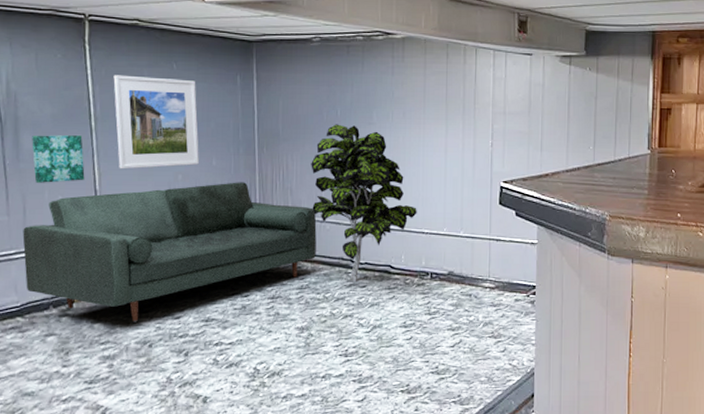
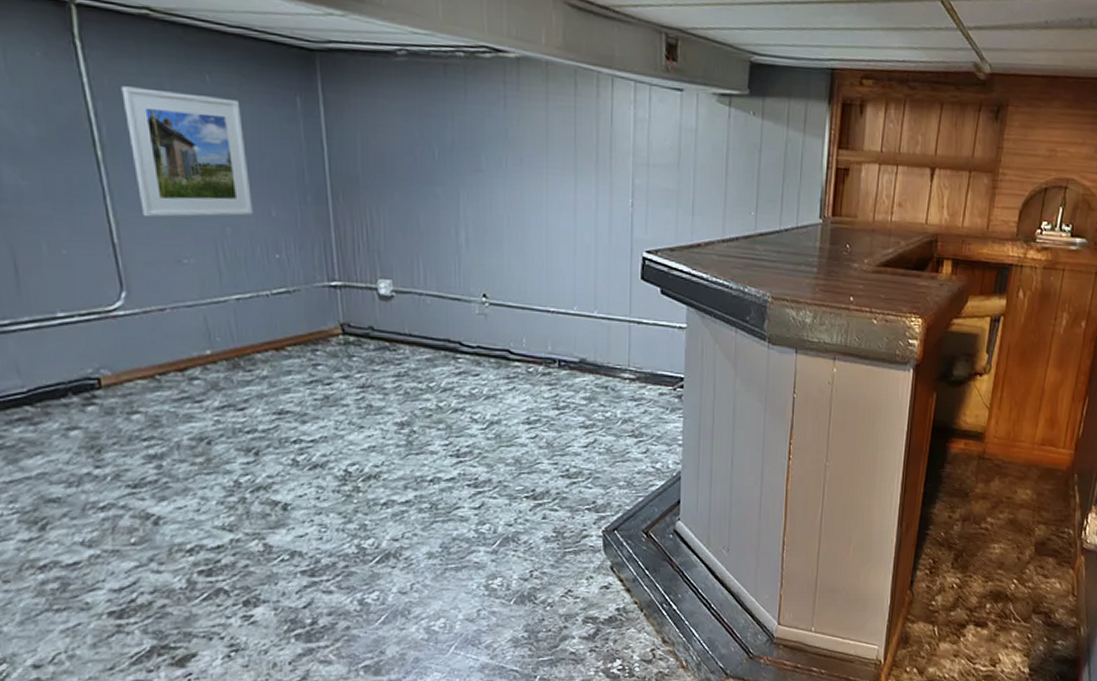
sofa: present [22,182,317,322] -> none [17,239,415,414]
wall art: present [32,135,85,183] -> none [13,165,97,232]
indoor plant: present [311,124,417,282] -> none [403,169,540,370]

